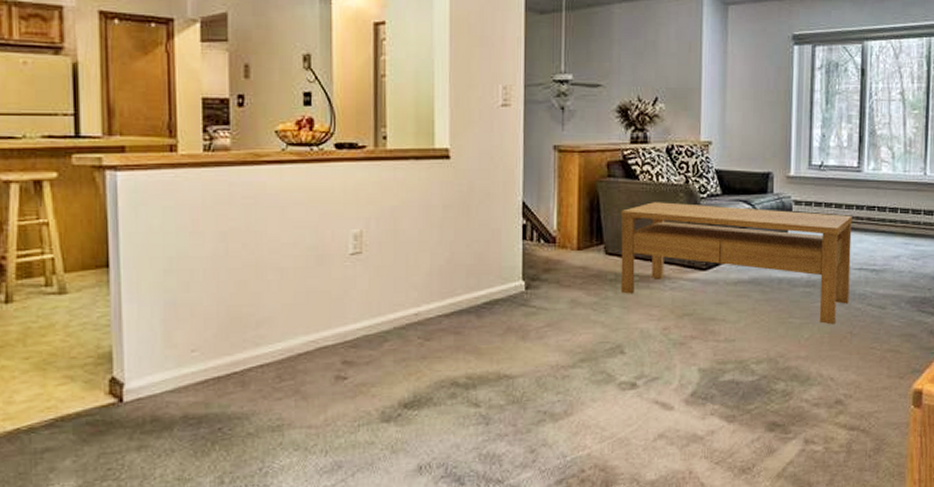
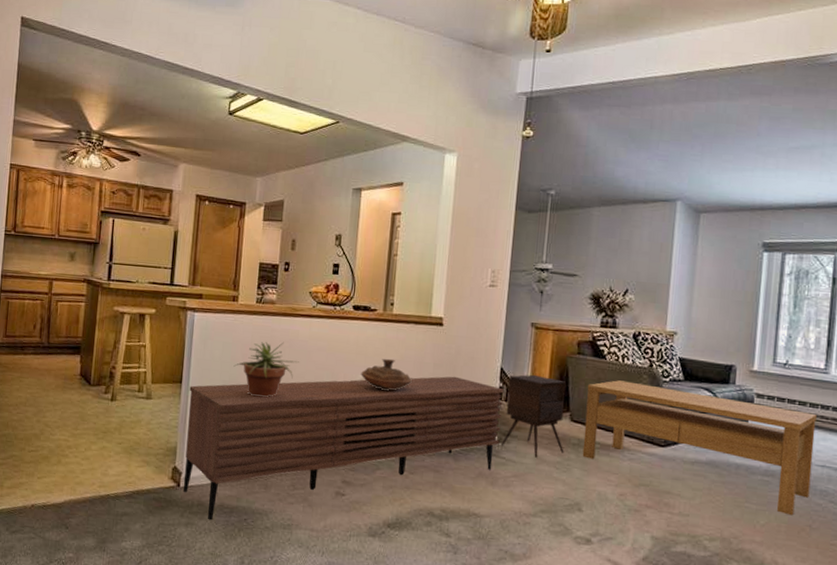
sideboard: none [121,218,528,438] -> present [183,376,504,521]
potted plant: none [181,198,270,273] -> present [233,341,299,398]
decorative bowl: none [353,205,419,244] -> present [361,358,413,391]
side table: none [529,205,601,301] -> present [500,374,567,458]

